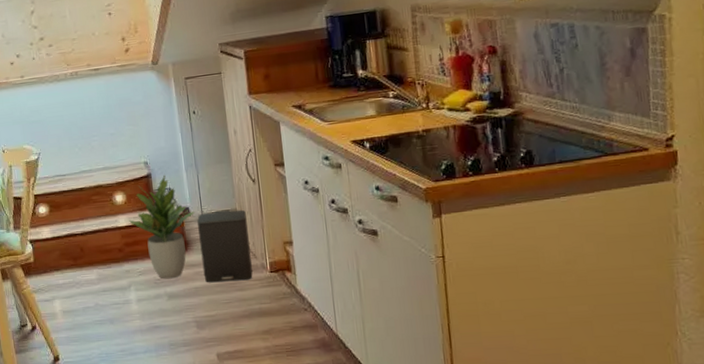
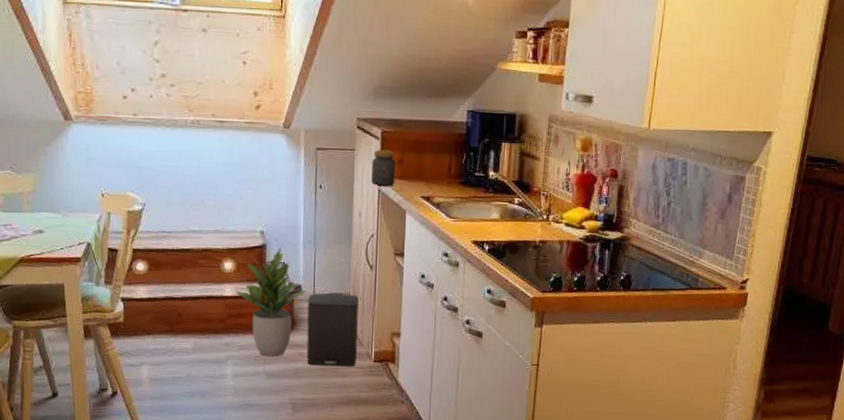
jar: none [239,67,265,103] -> present [371,149,396,186]

